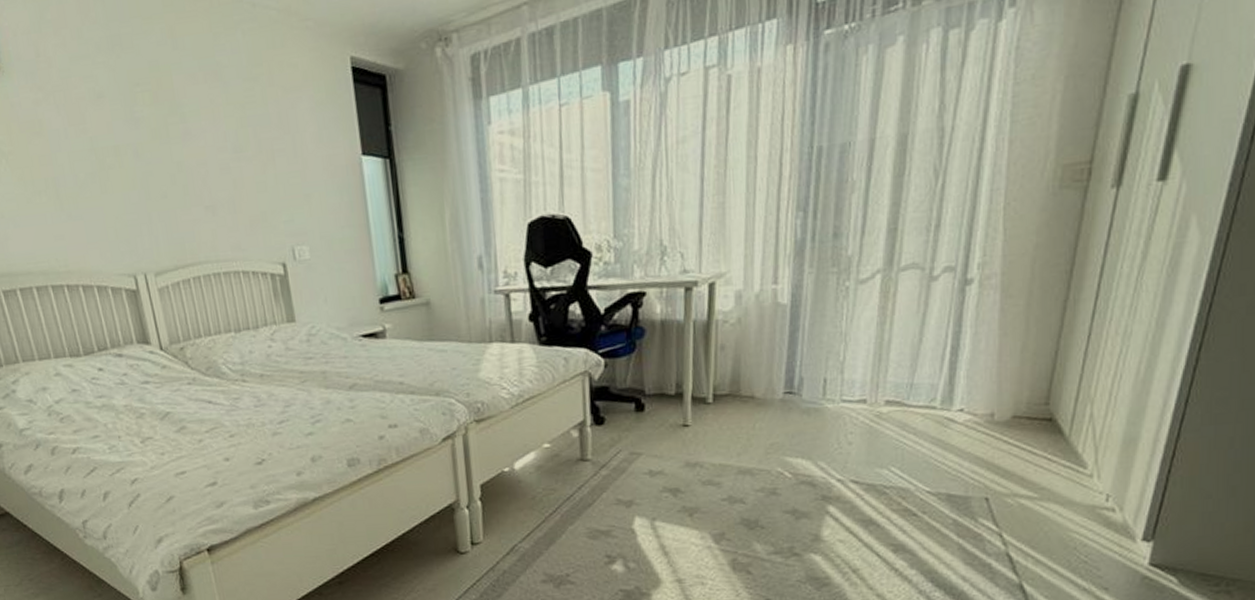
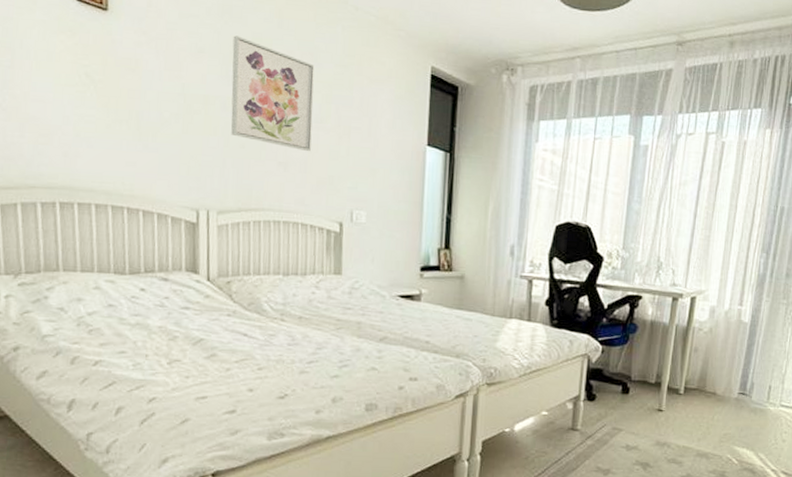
wall art: none [129,69,236,189] -> present [231,35,315,152]

